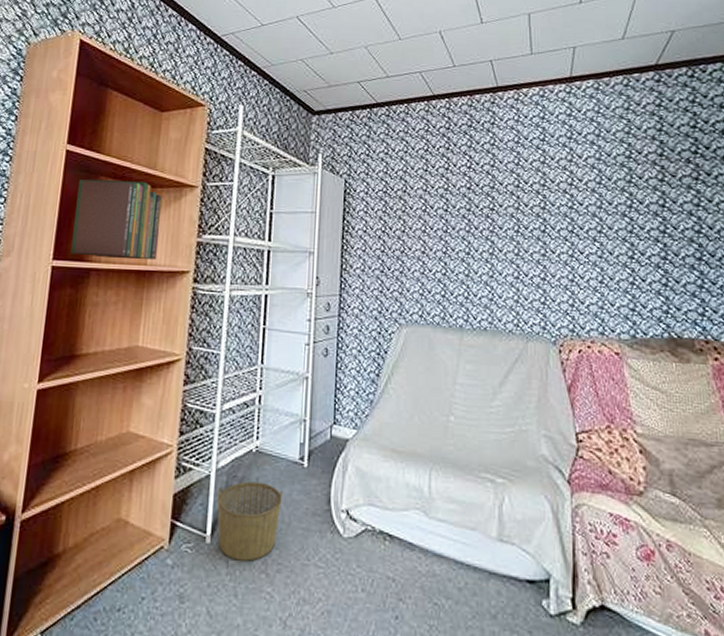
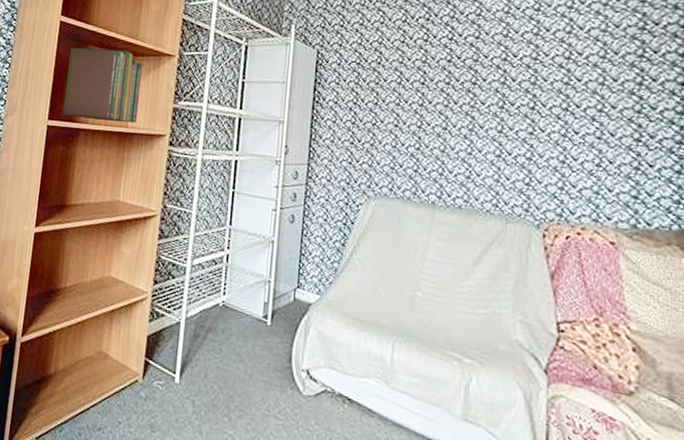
basket: present [216,481,284,561] -> none [185,331,247,405]

